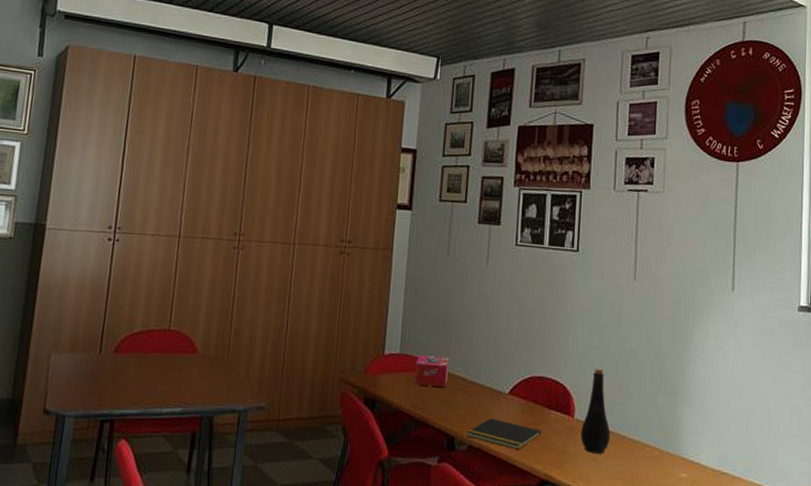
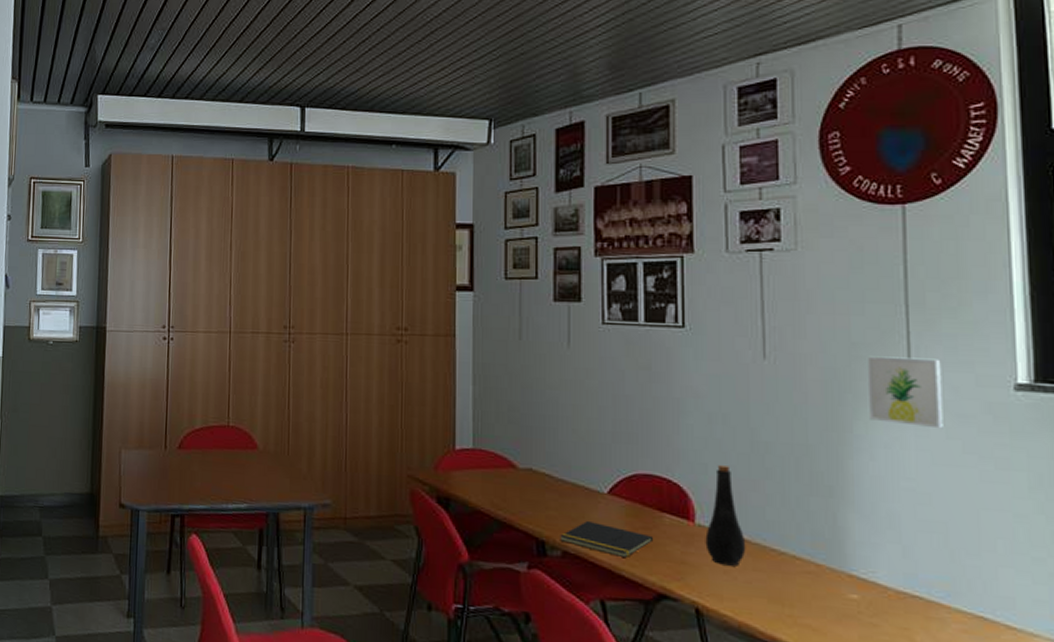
tissue box: present [414,354,449,387] -> none [492,449,531,485]
wall art: none [704,281,754,340] -> present [868,356,943,429]

